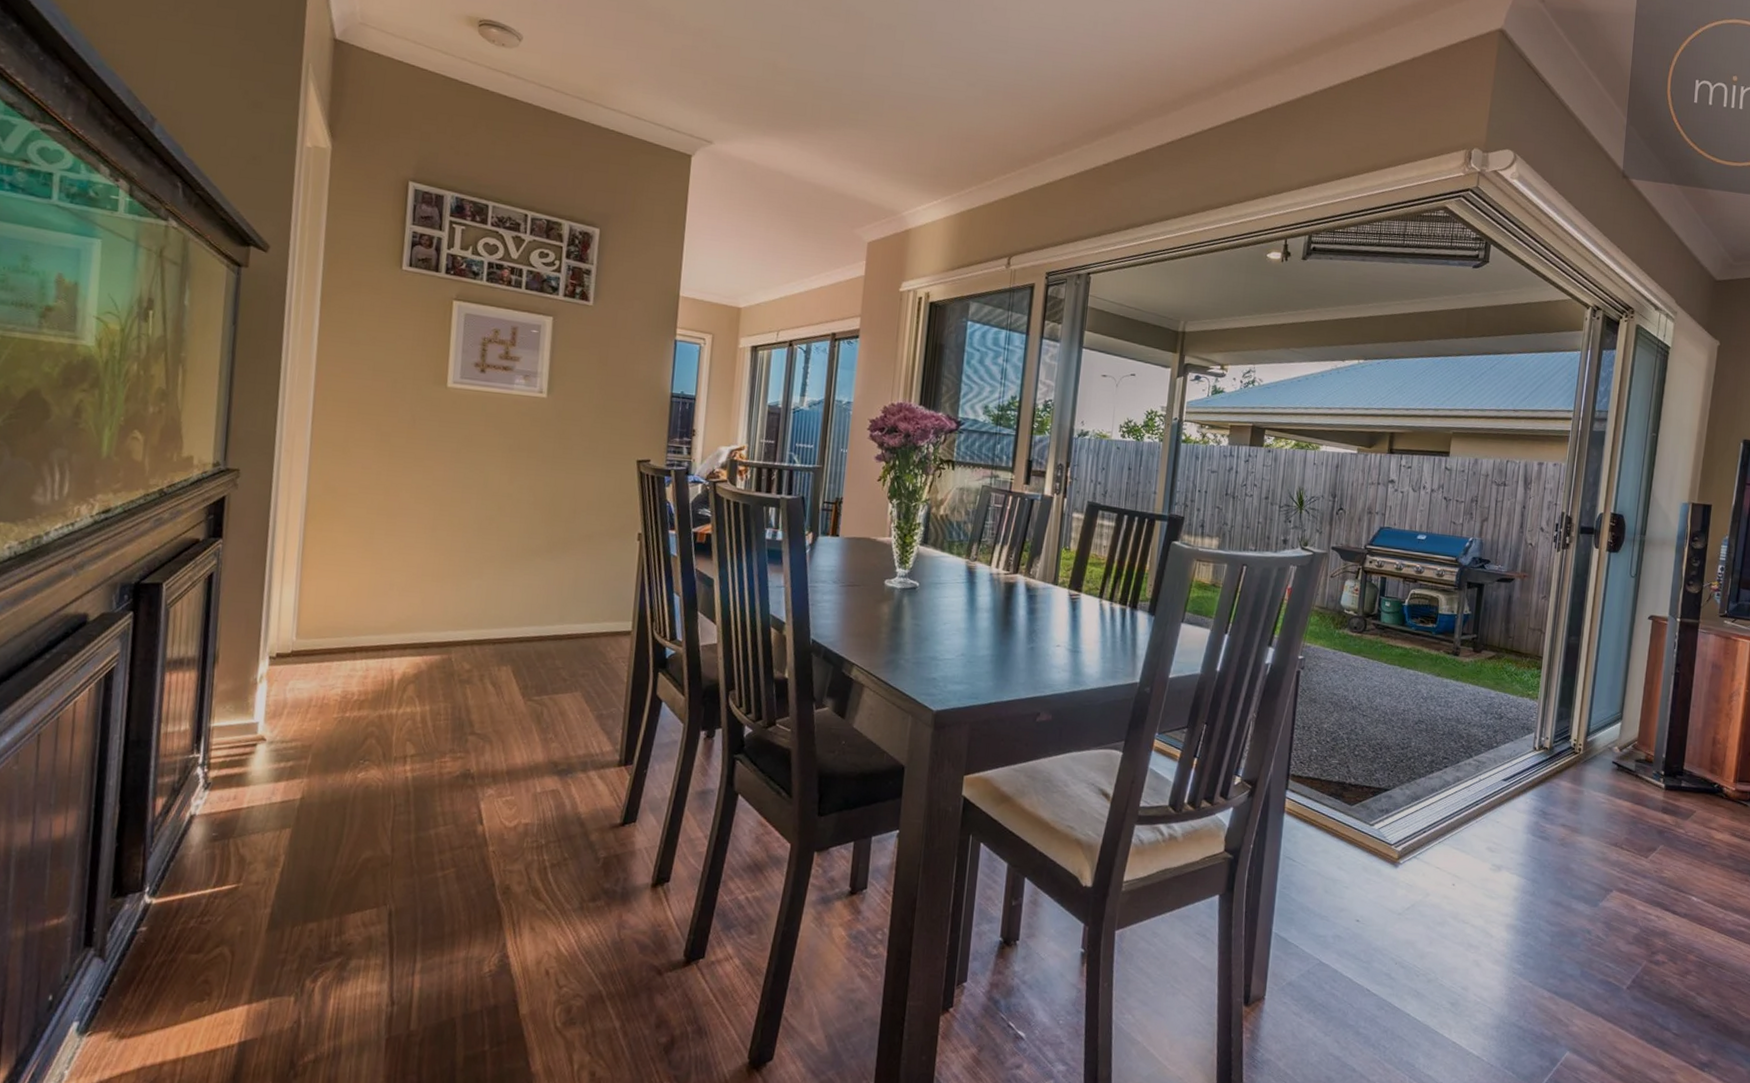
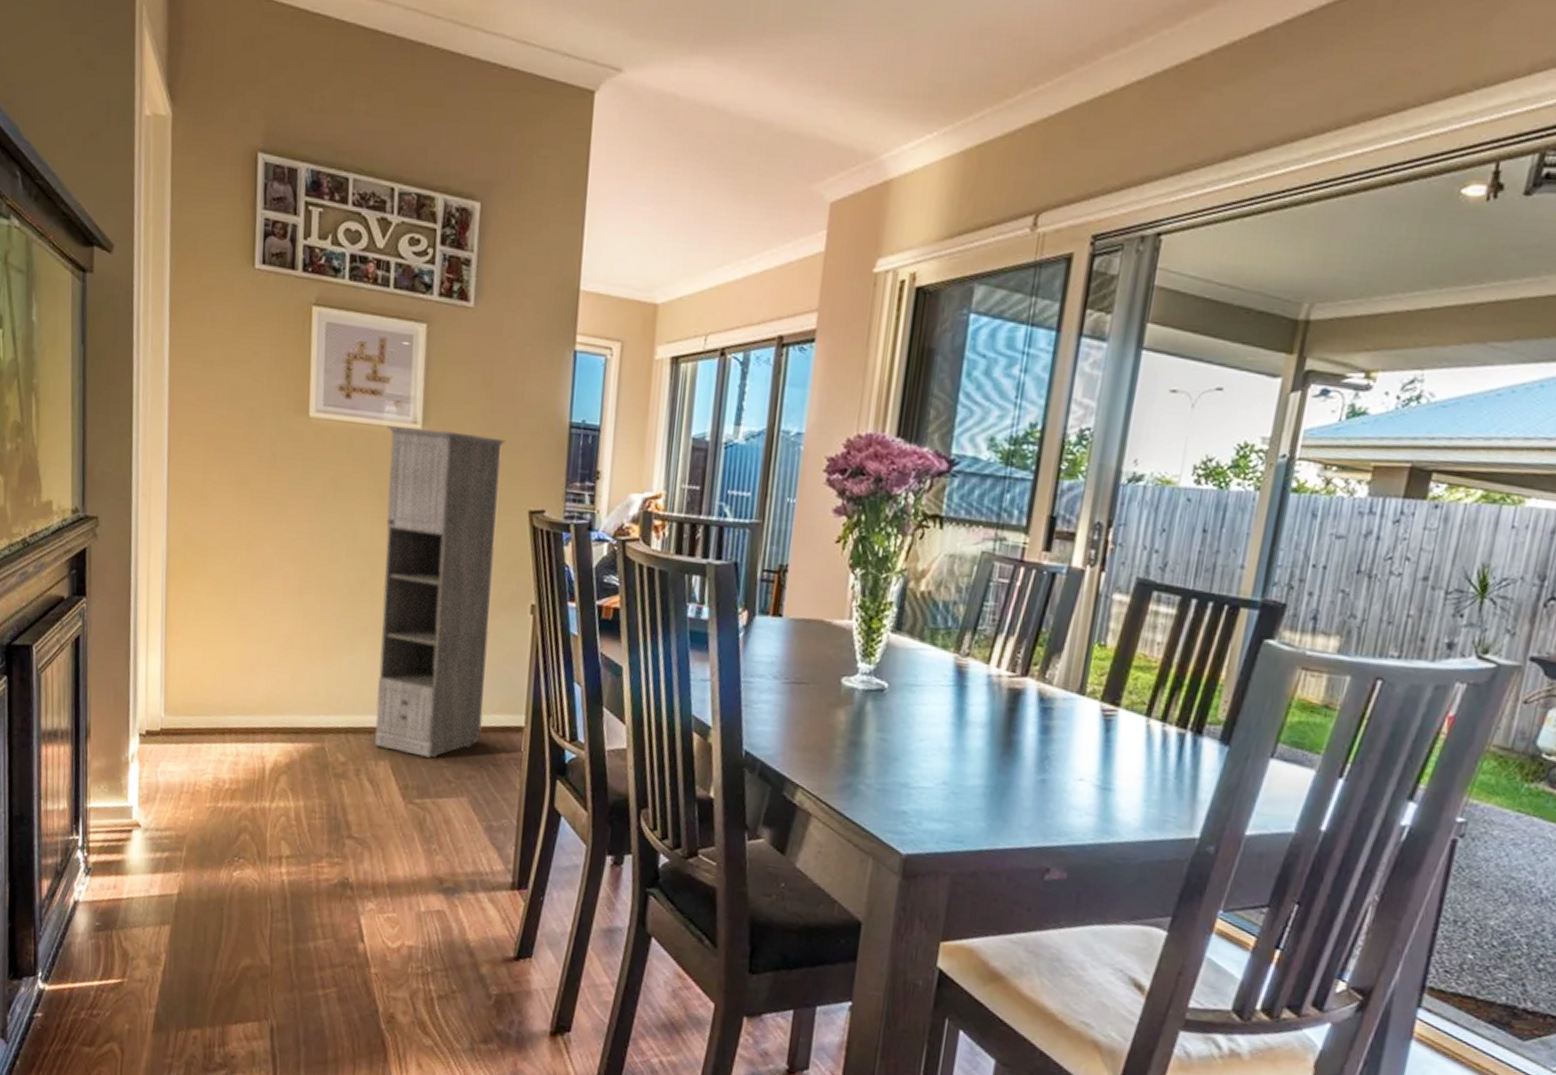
storage cabinet: none [498,395,618,661] -> present [374,426,505,758]

